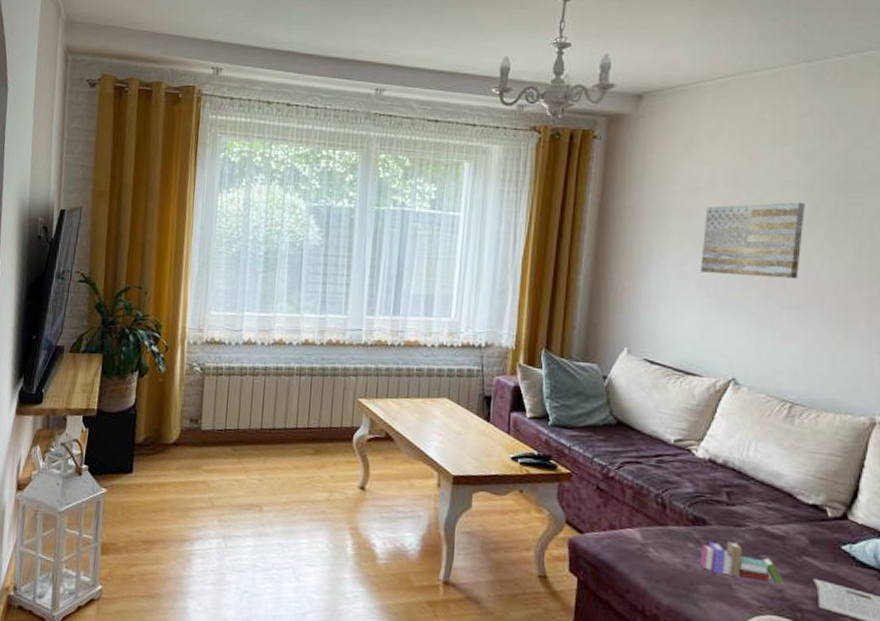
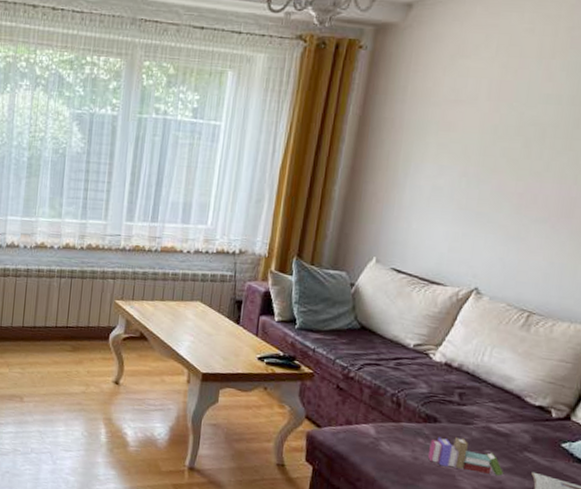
wall art: present [700,202,805,279] -> none [454,116,565,193]

